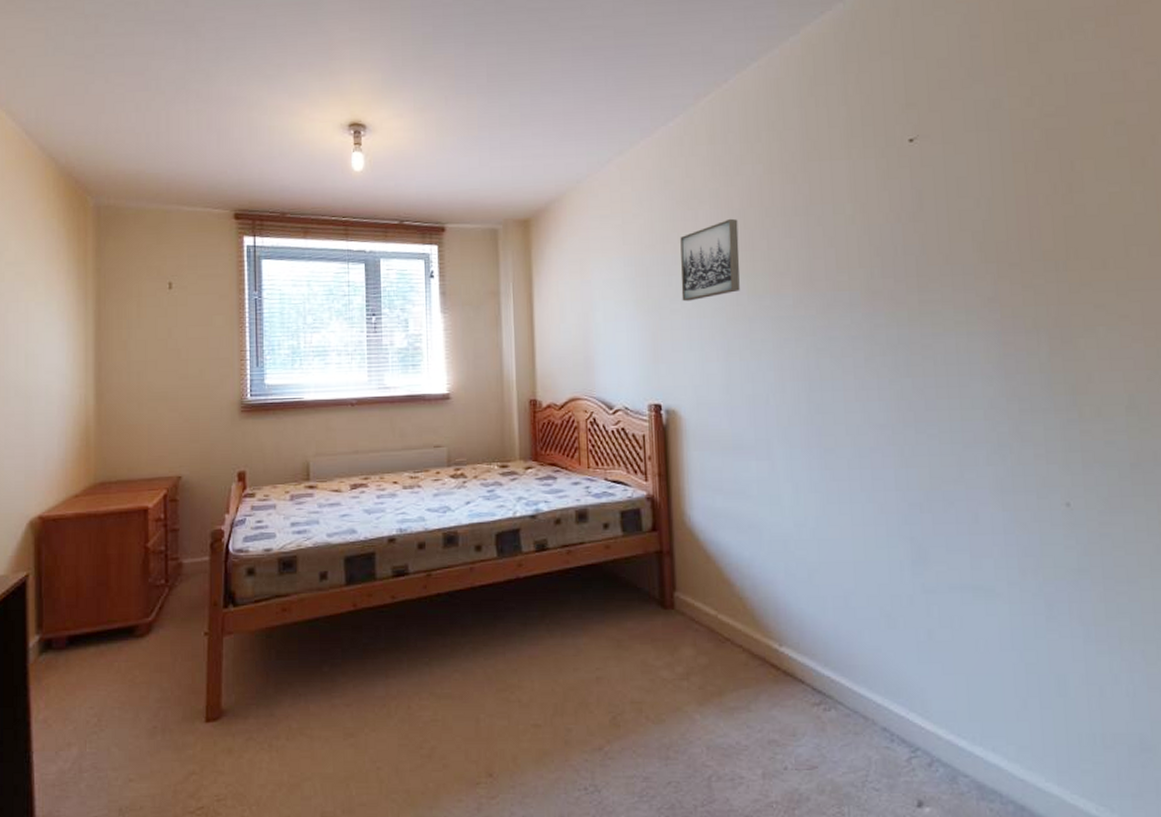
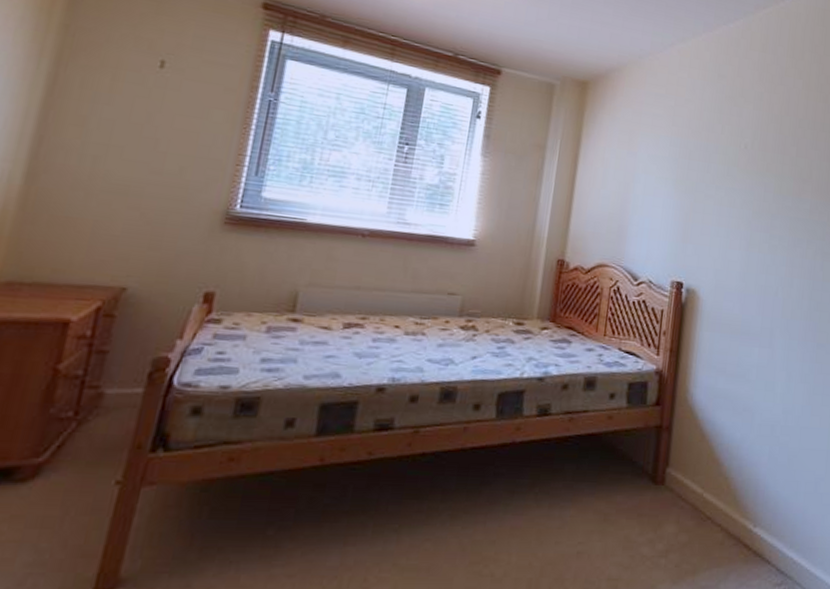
wall art: present [680,218,740,302] -> none [717,121,775,190]

